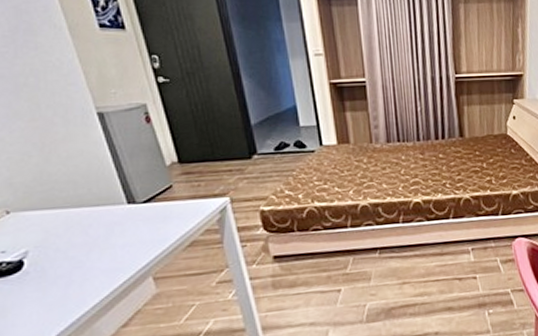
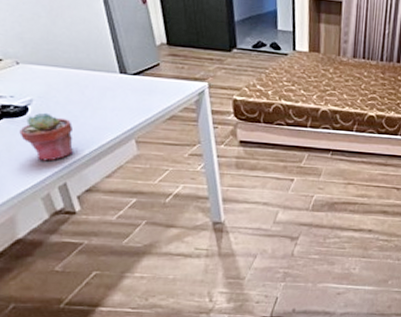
potted succulent: none [15,263,82,322] -> present [19,112,74,161]

